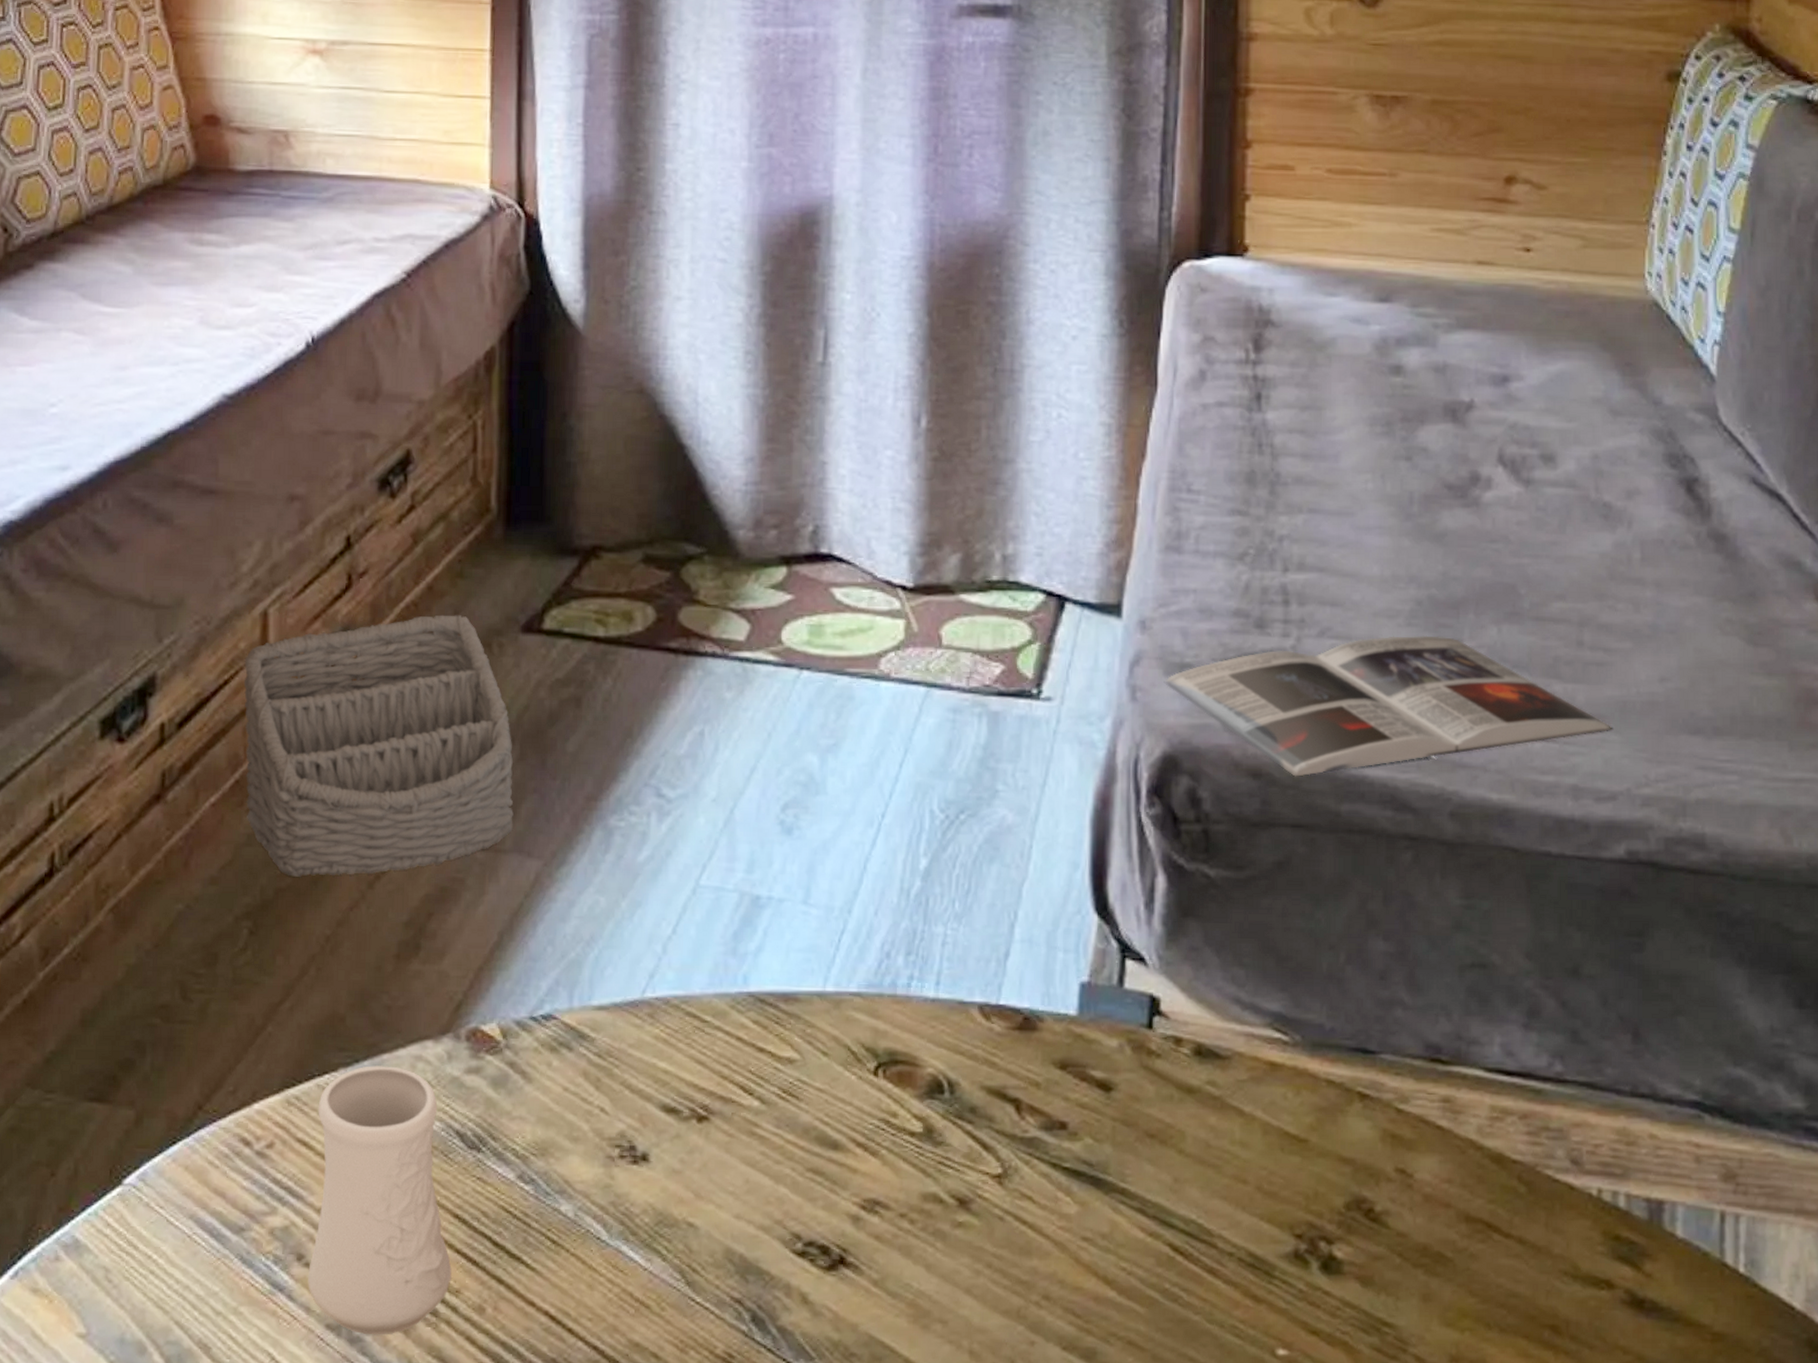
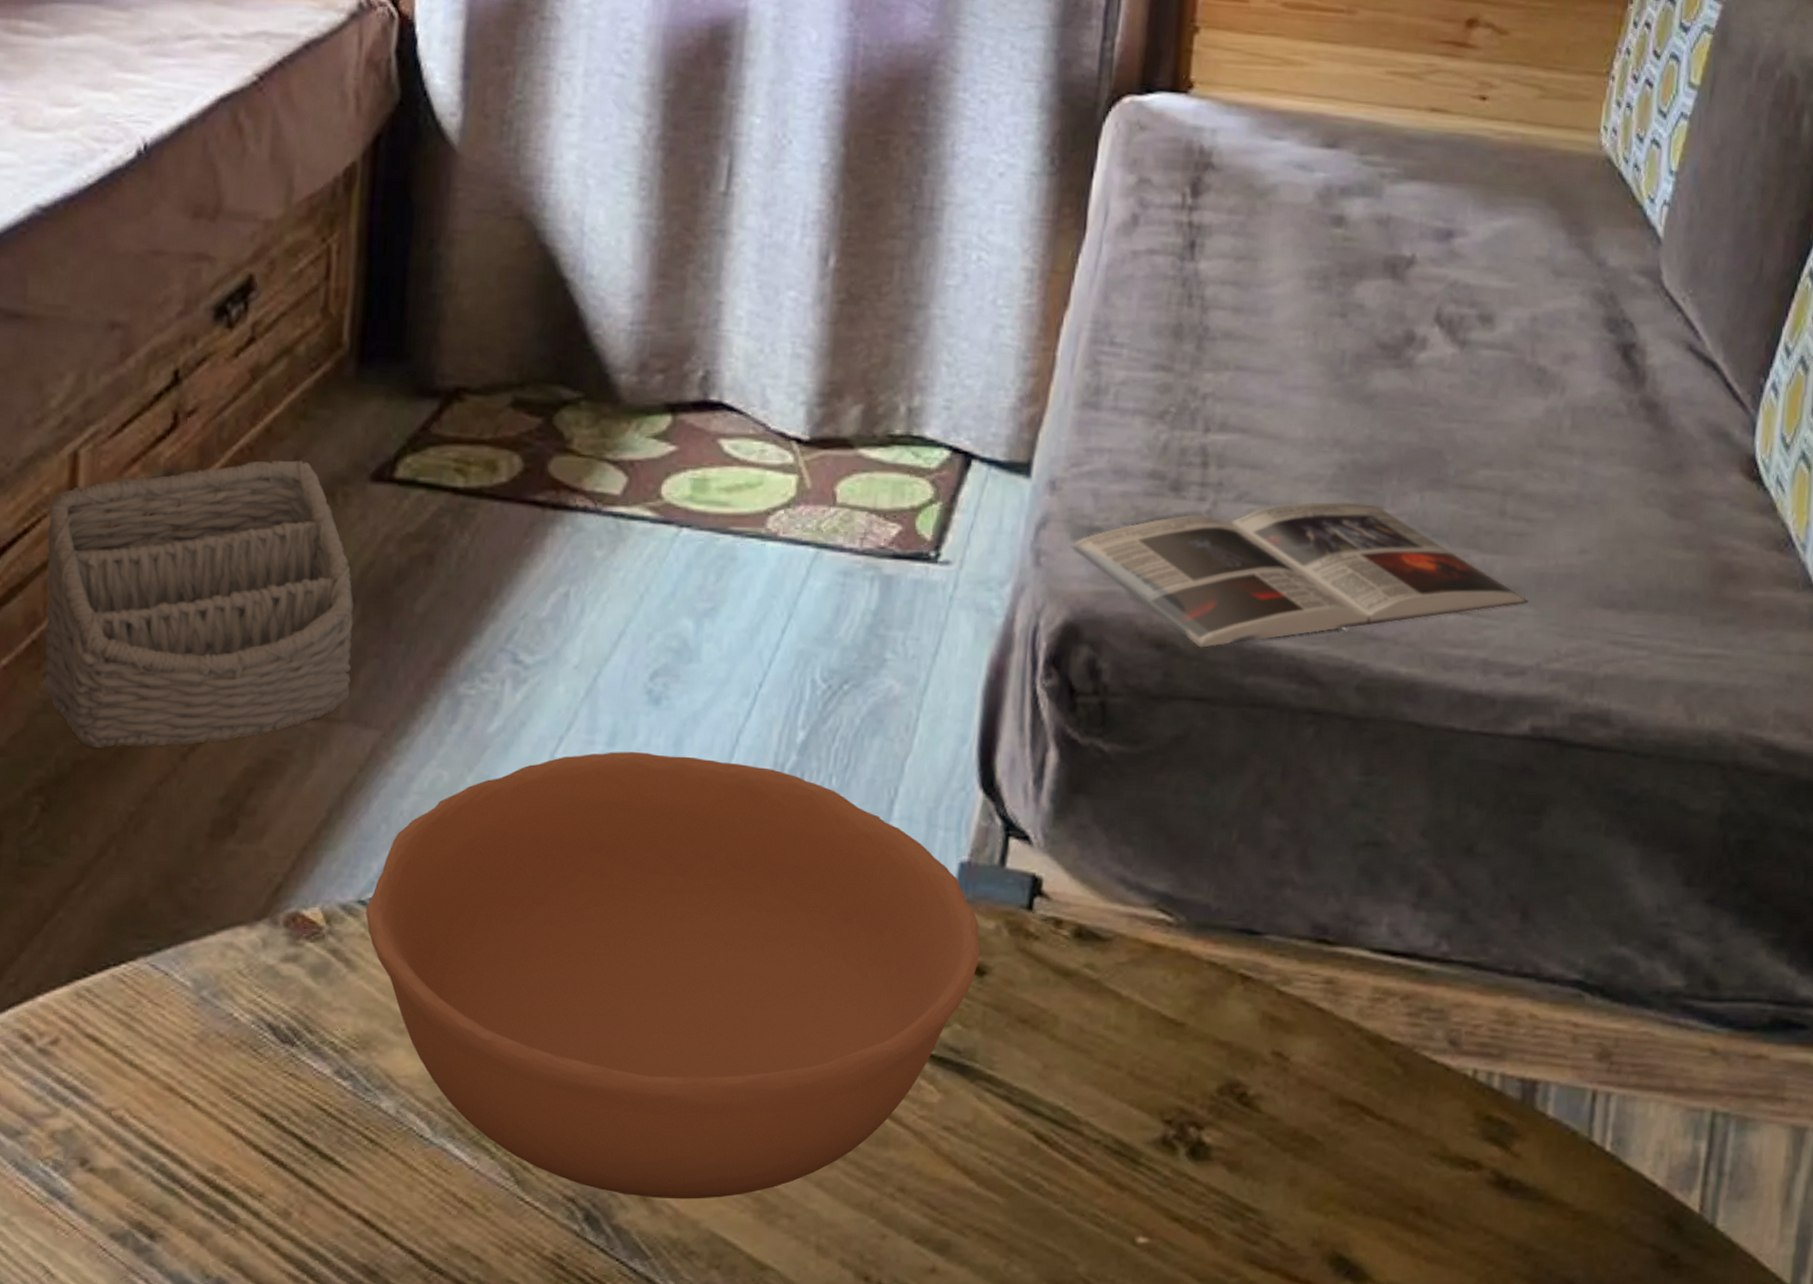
cup: present [308,1066,452,1335] -> none [91,954,256,1244]
bowl: none [538,878,1106,1303] -> present [366,752,981,1200]

